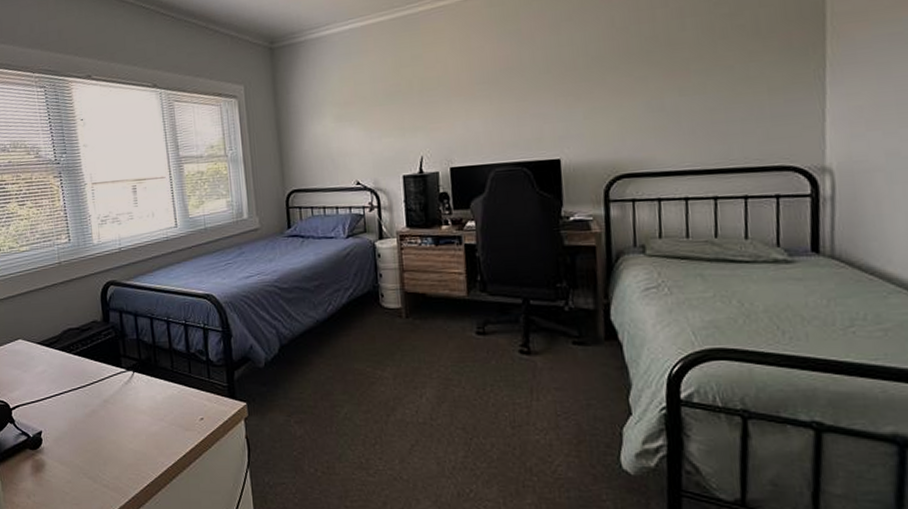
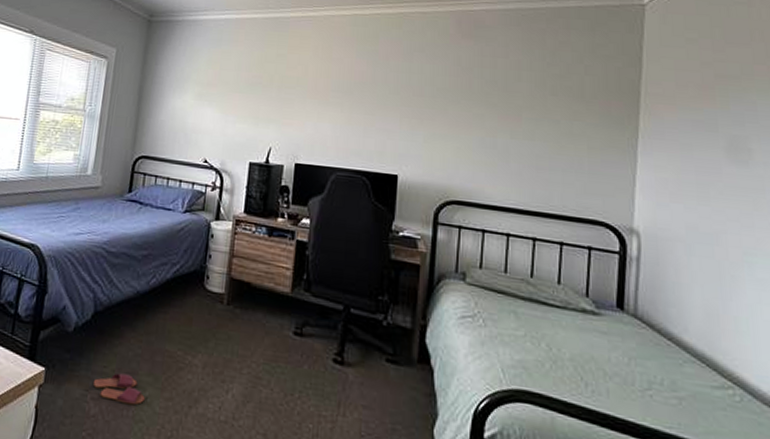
slippers: none [293,396,344,422] -> present [93,373,145,406]

